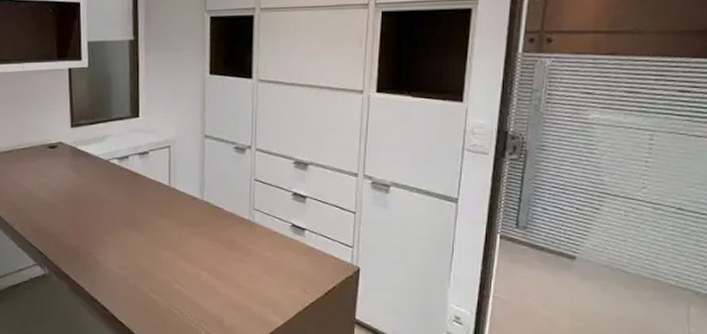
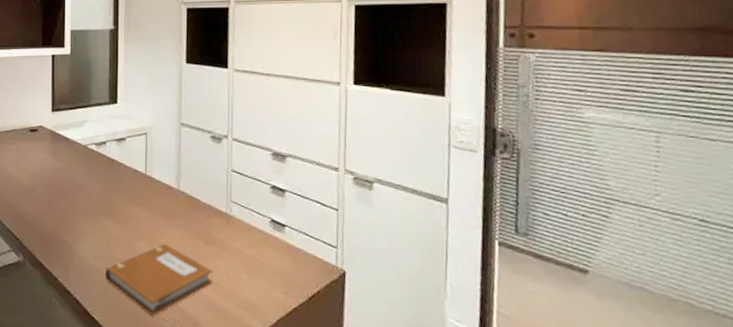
notebook: none [131,251,236,317] -> present [106,244,213,316]

